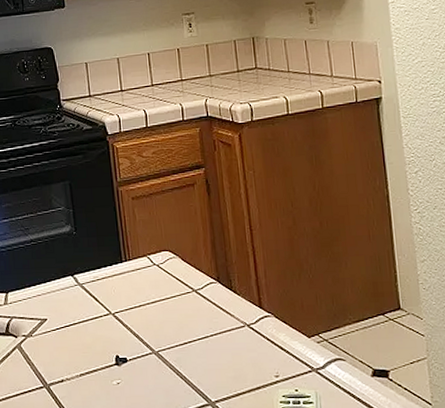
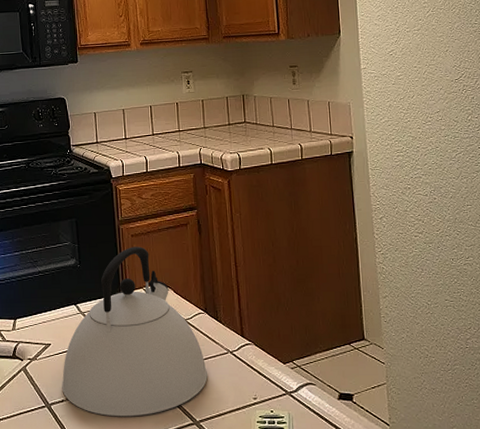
kettle: none [60,210,223,398] -> present [62,246,208,417]

